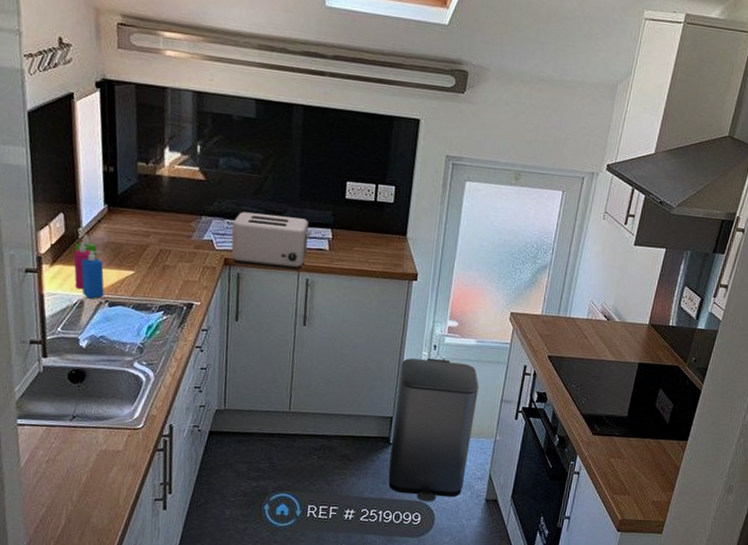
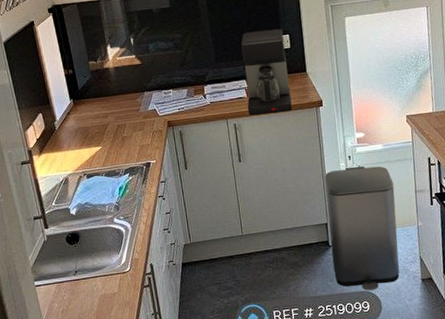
soap dispenser: present [73,234,105,299] -> none [54,125,82,175]
toaster: present [231,212,311,271] -> none [168,76,231,124]
coffee maker: none [326,171,389,279] -> present [241,28,293,116]

